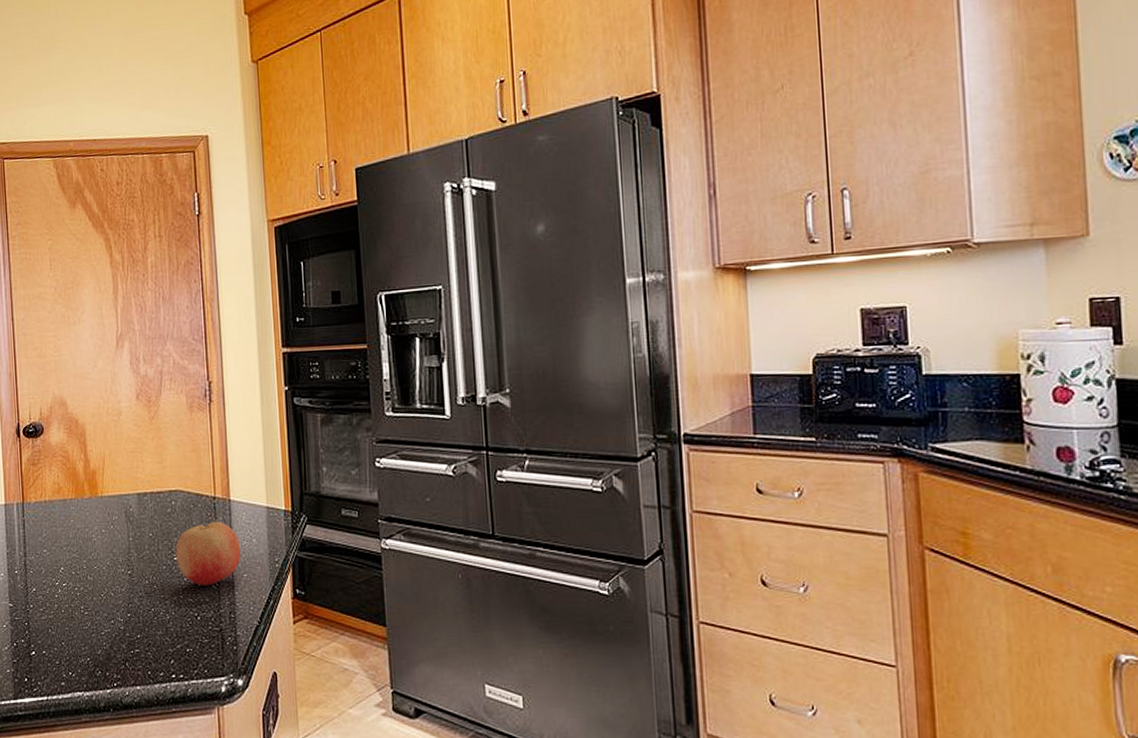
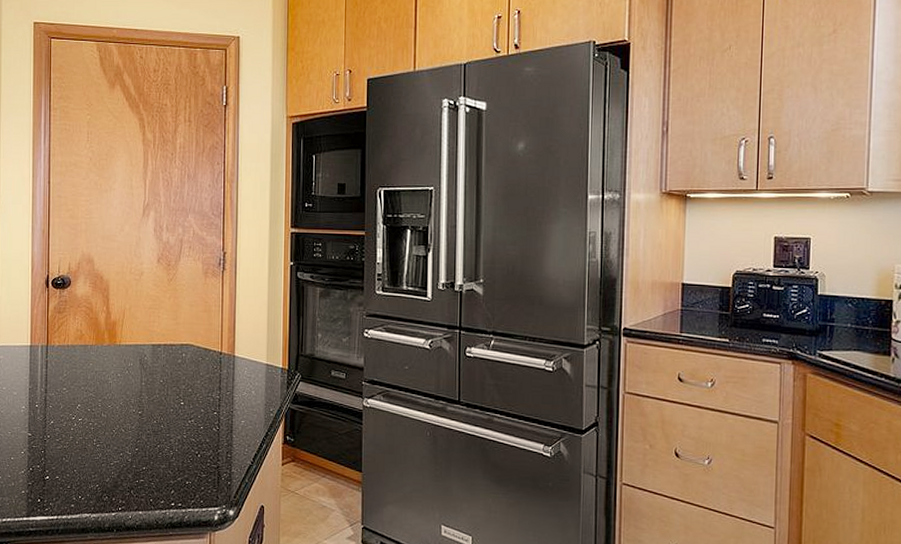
fruit: present [175,521,241,586] -> none [182,373,241,429]

